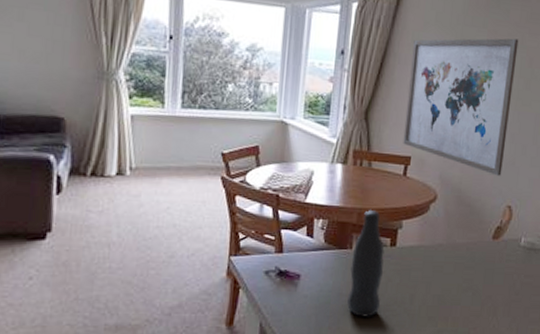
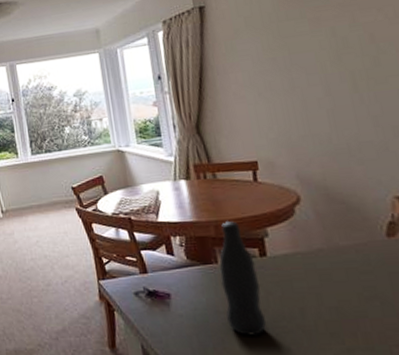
wall art: present [403,38,519,176] -> none [228,18,375,165]

